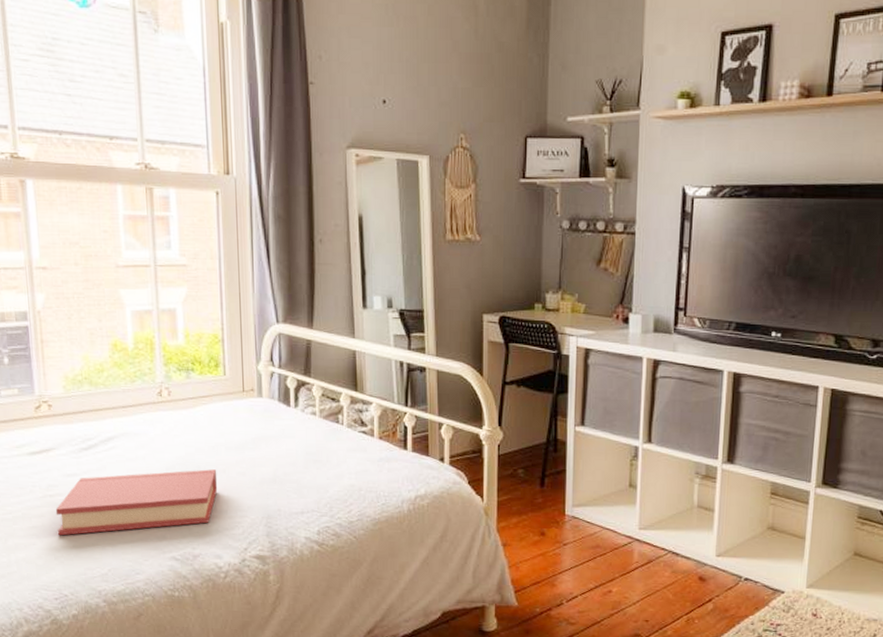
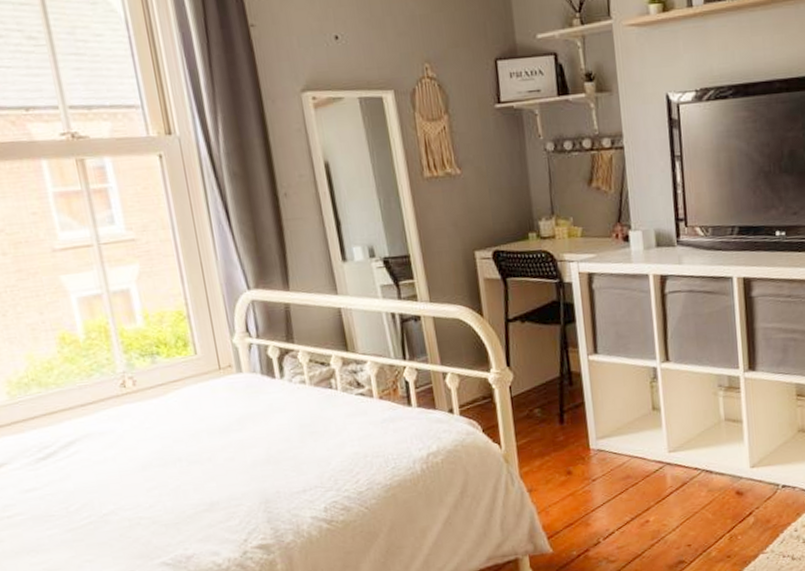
hardback book: present [55,469,218,536] -> none [16,459,205,560]

